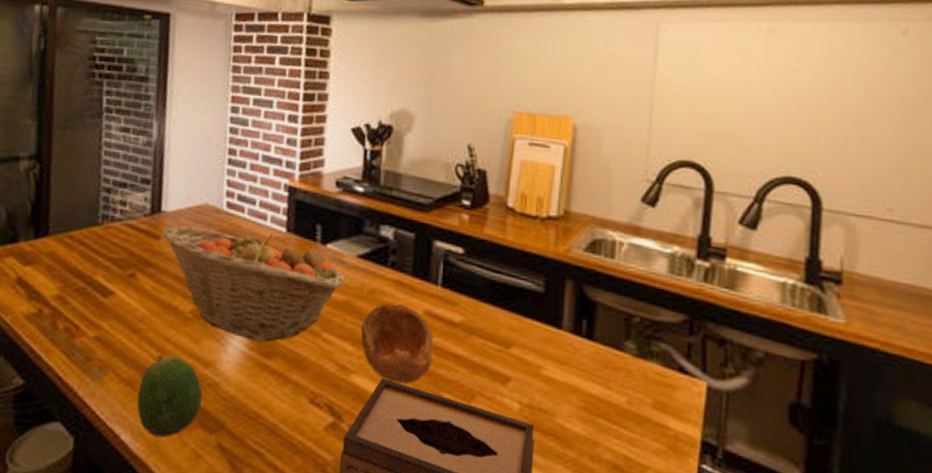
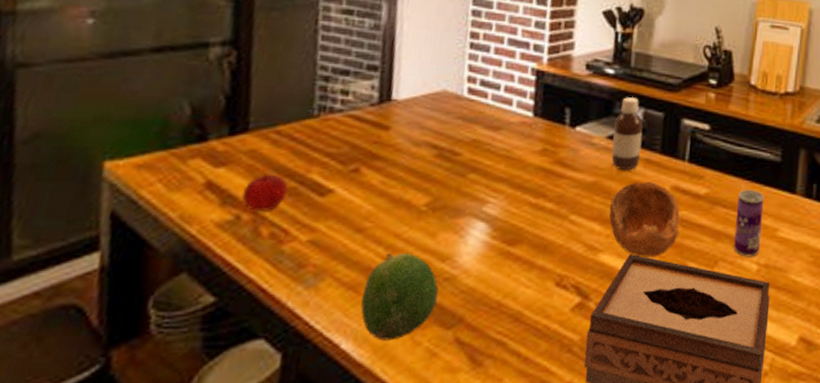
apple: none [43,273,78,308] -> present [241,174,288,213]
fruit basket: present [163,225,345,342] -> none [393,114,594,230]
bottle: none [361,215,393,292] -> present [611,96,643,171]
beverage can: none [492,320,525,395] -> present [733,189,764,257]

